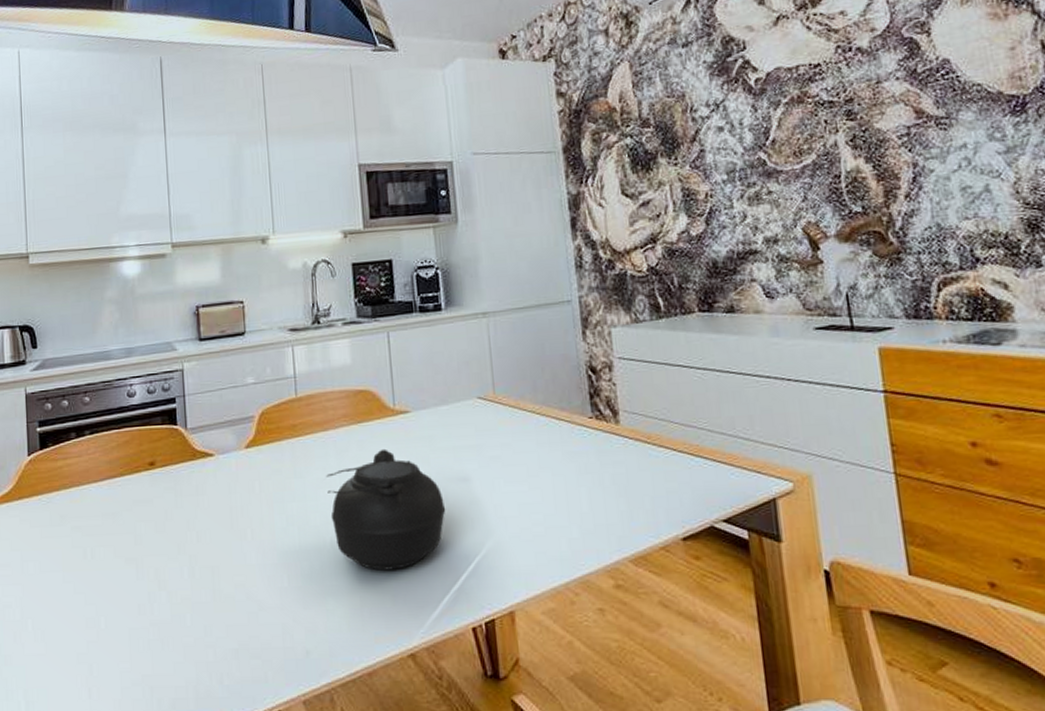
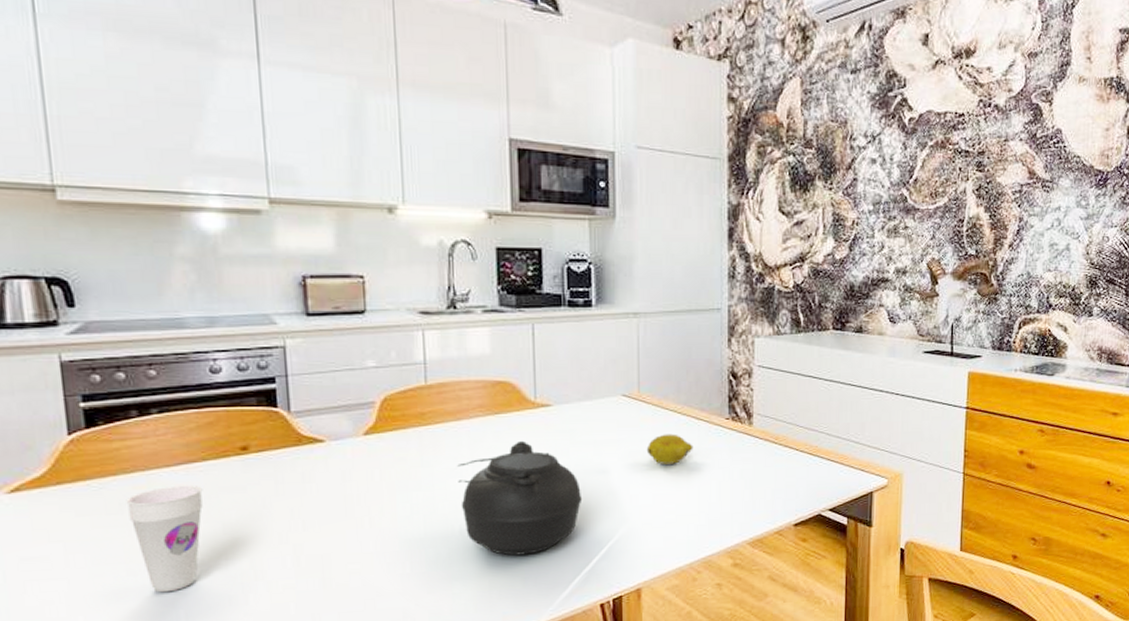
cup: none [65,498,121,600] -> present [126,485,203,593]
fruit: none [507,436,557,471] -> present [646,433,693,465]

